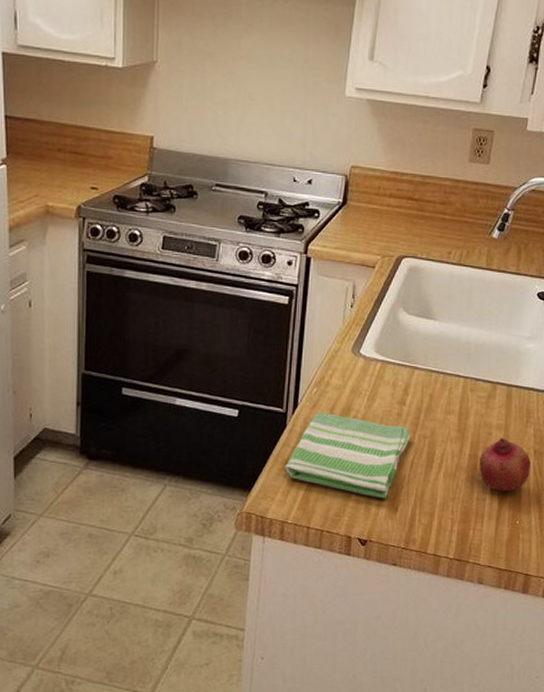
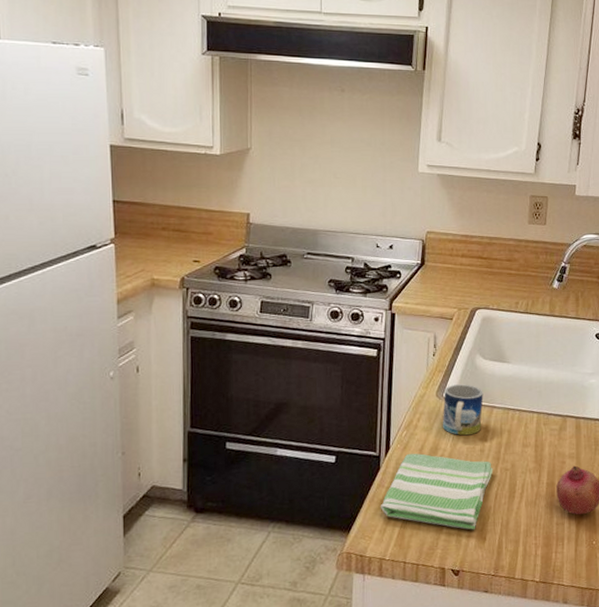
mug: none [356,341,405,397] -> present [442,384,484,436]

